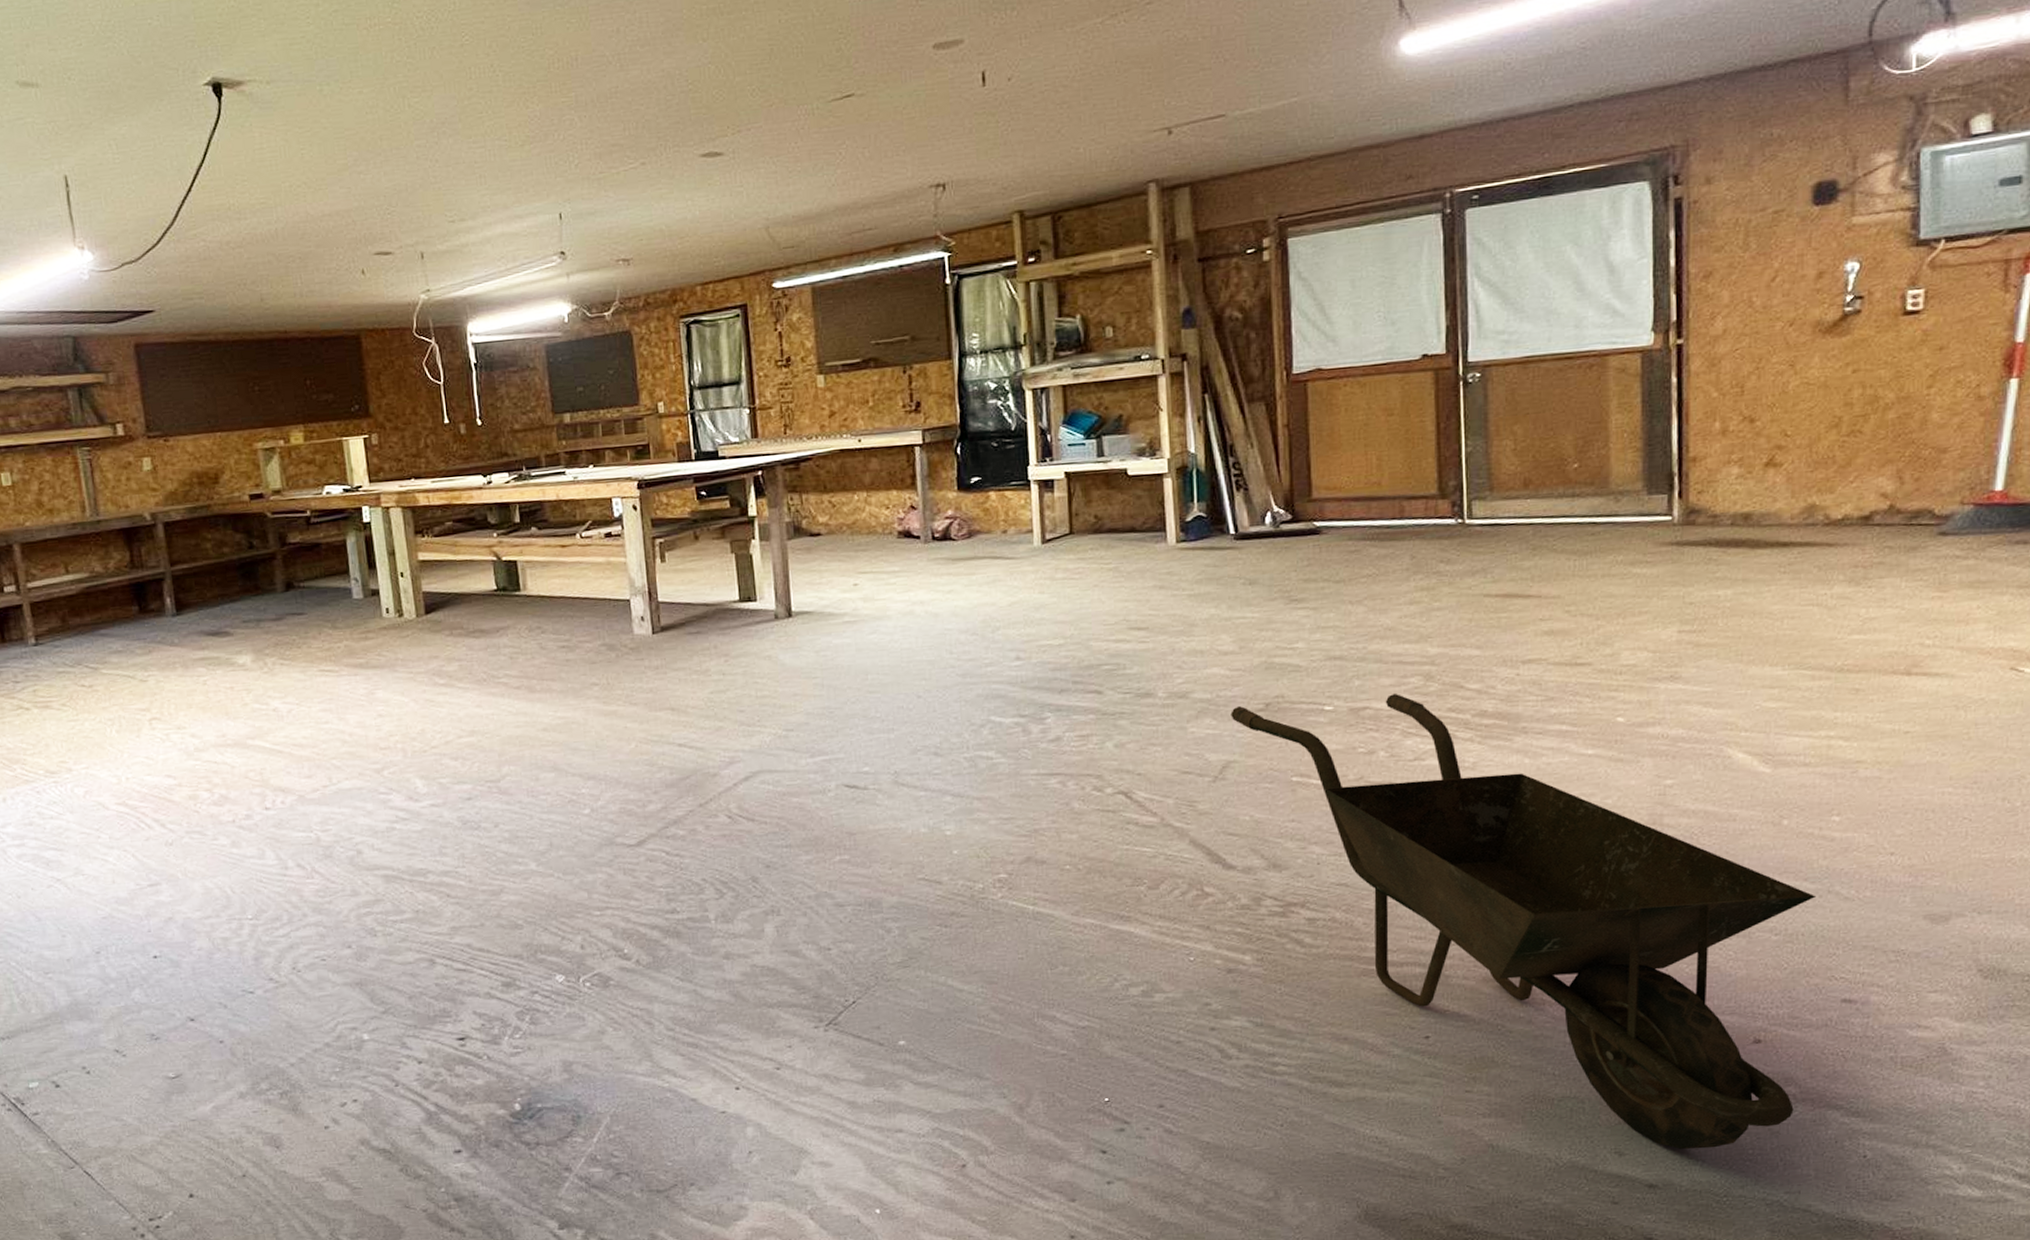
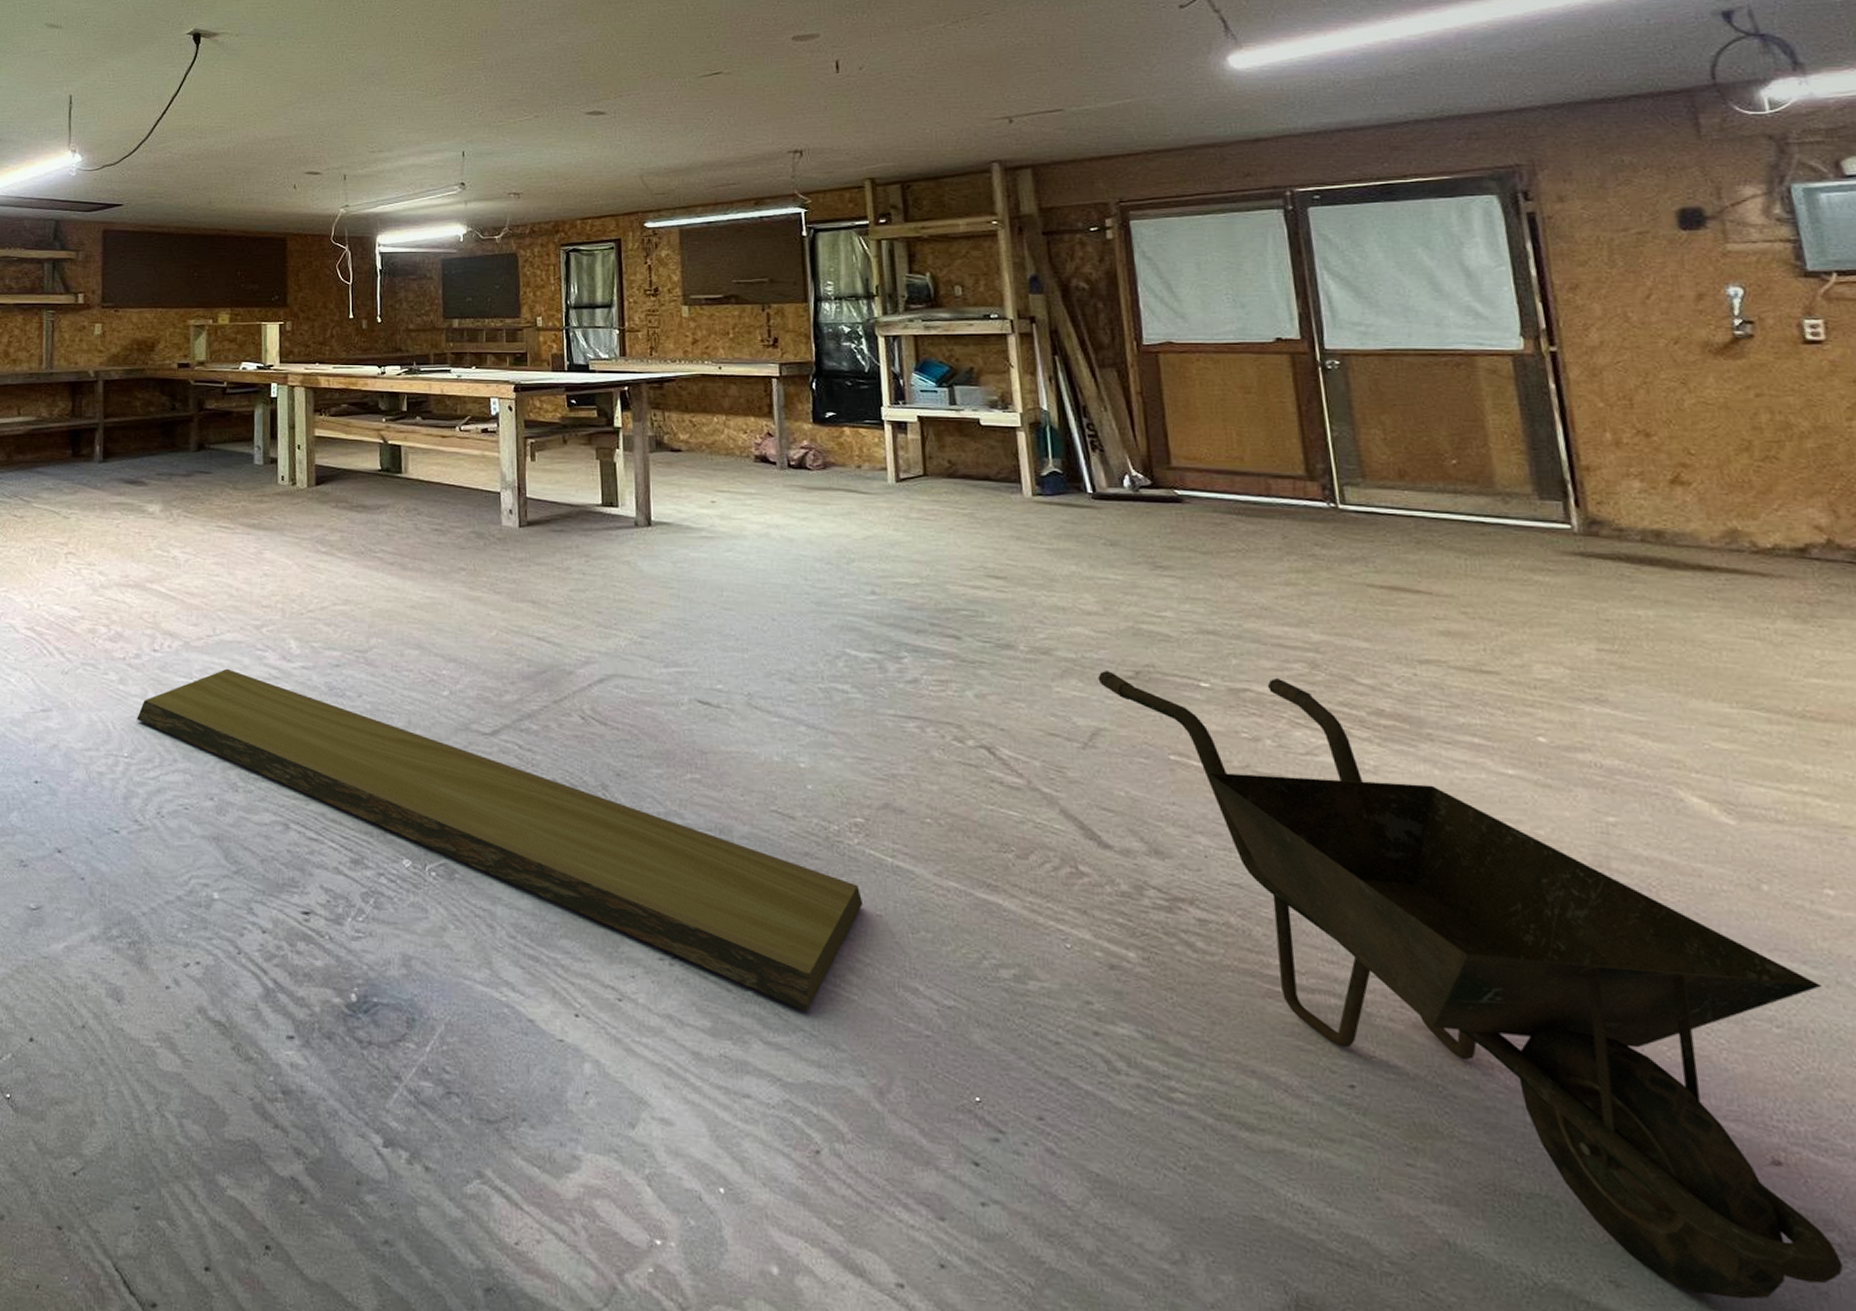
wooden plank: none [256,817,1005,1052] -> present [136,668,863,1012]

